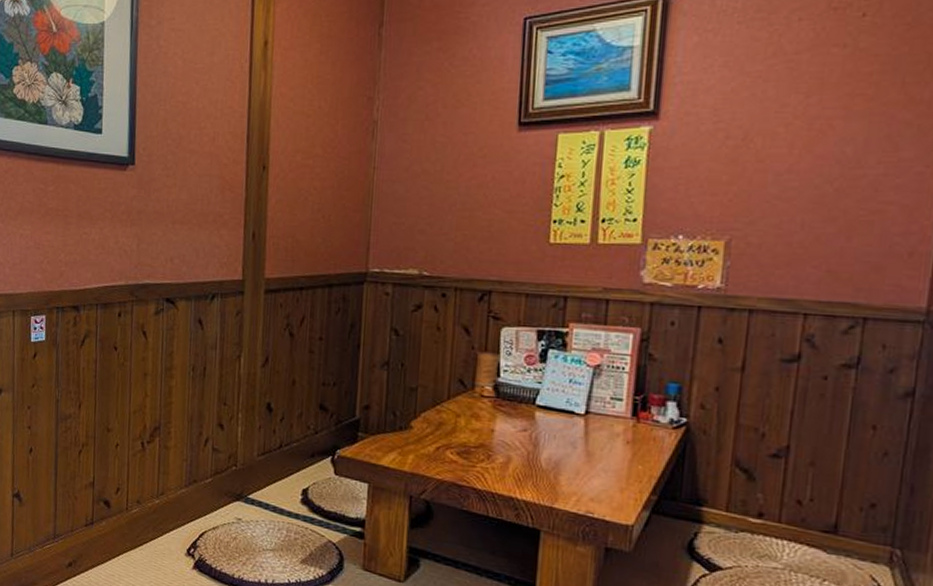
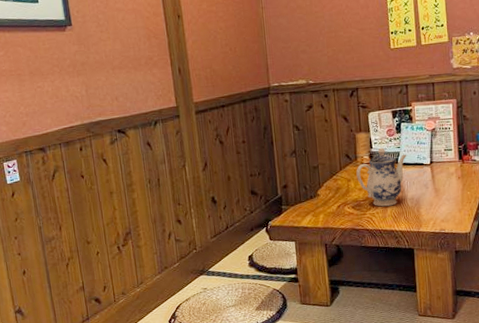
teapot: none [470,378,551,463] -> present [356,147,407,207]

